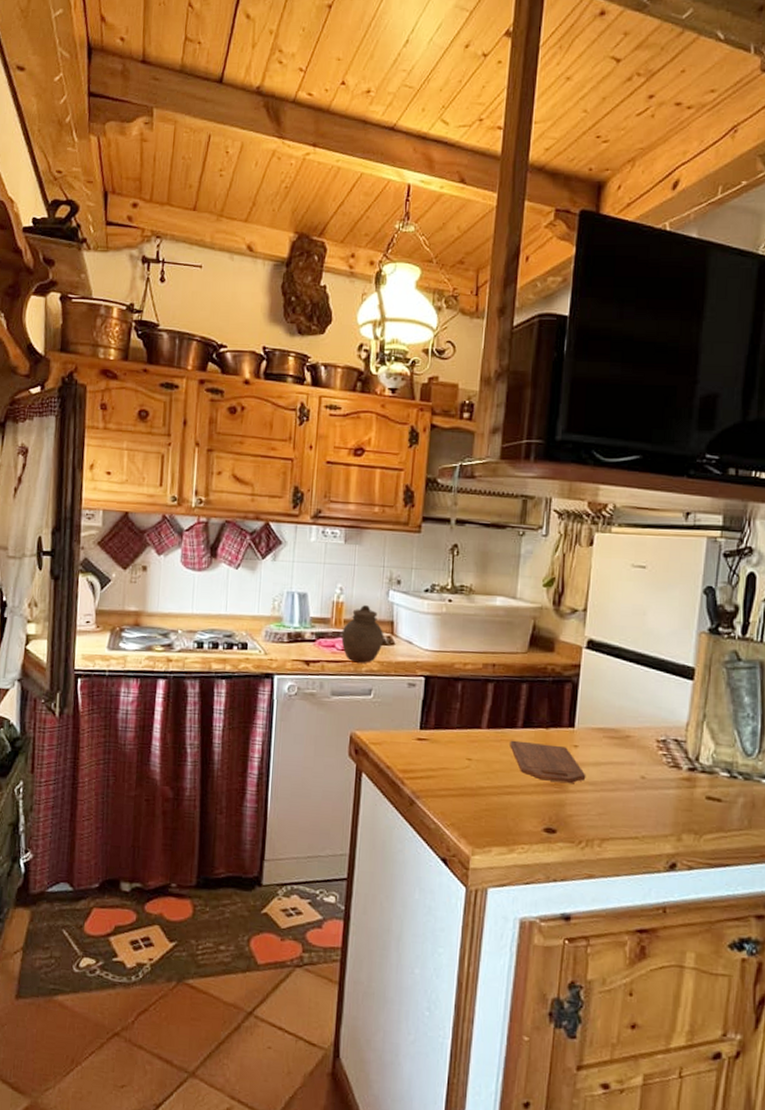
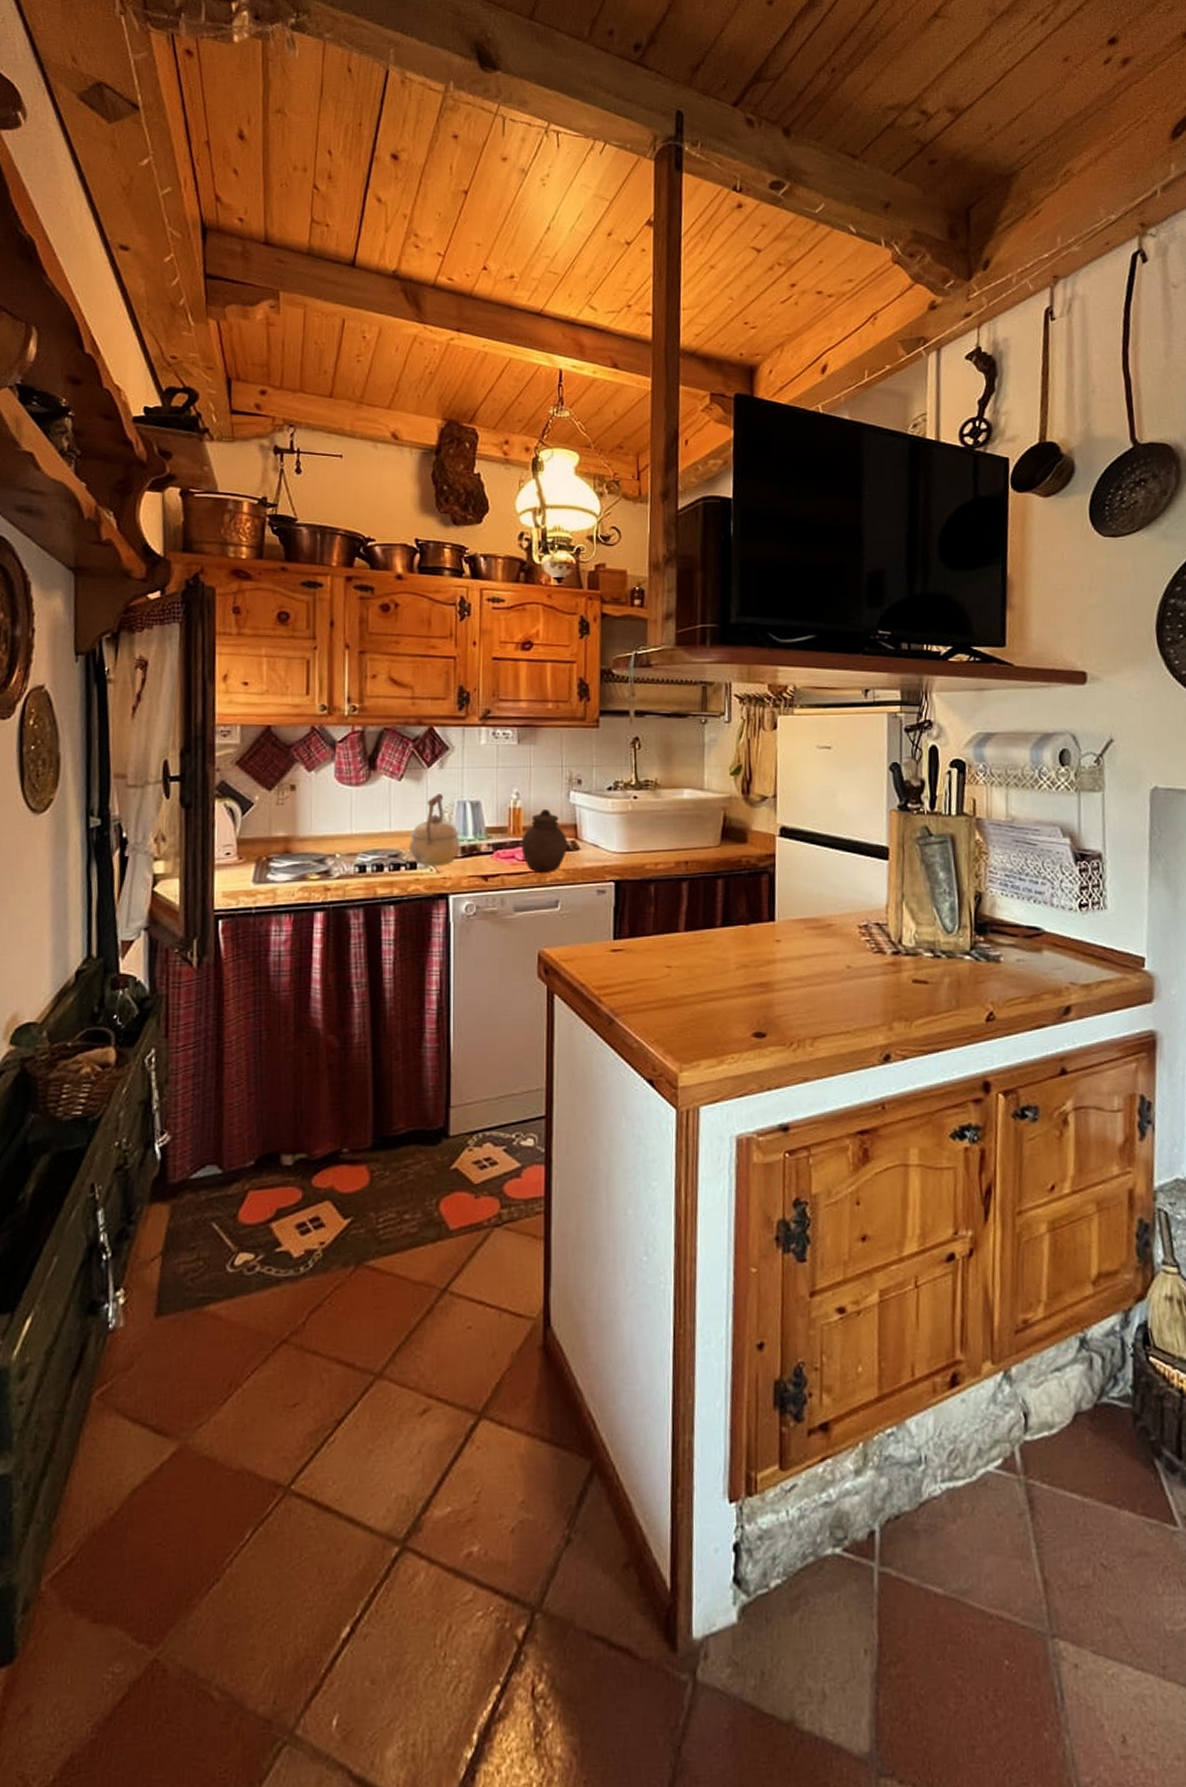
kettle: none [241,583,287,649] -> present [408,794,460,866]
cutting board: present [510,740,586,783] -> none [710,941,792,981]

